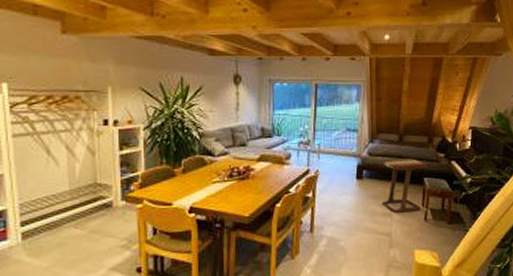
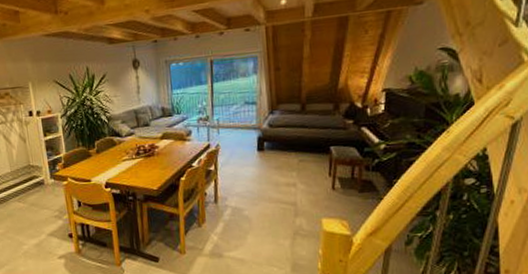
side table: present [380,158,431,213] -> none [281,127,339,183]

